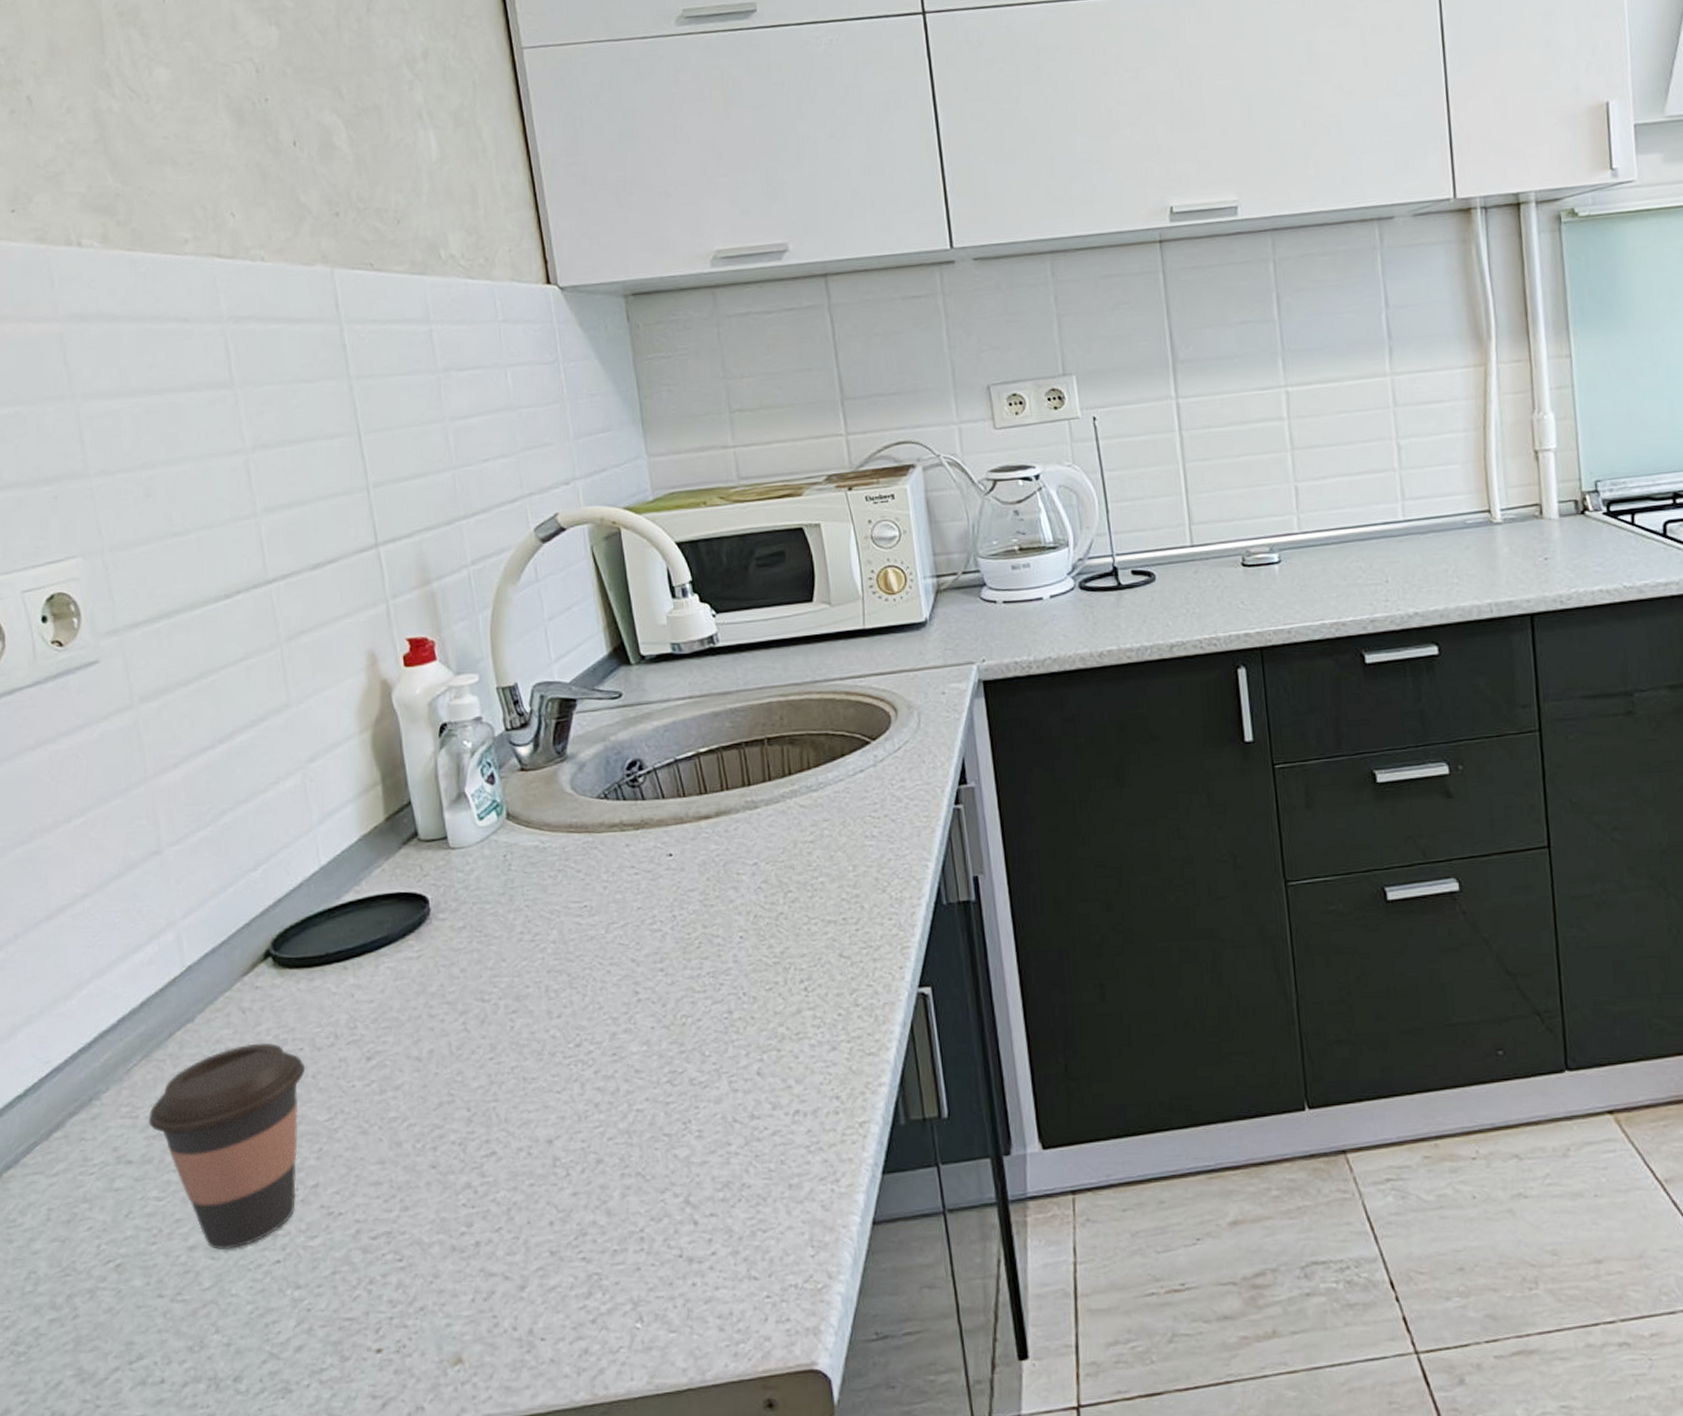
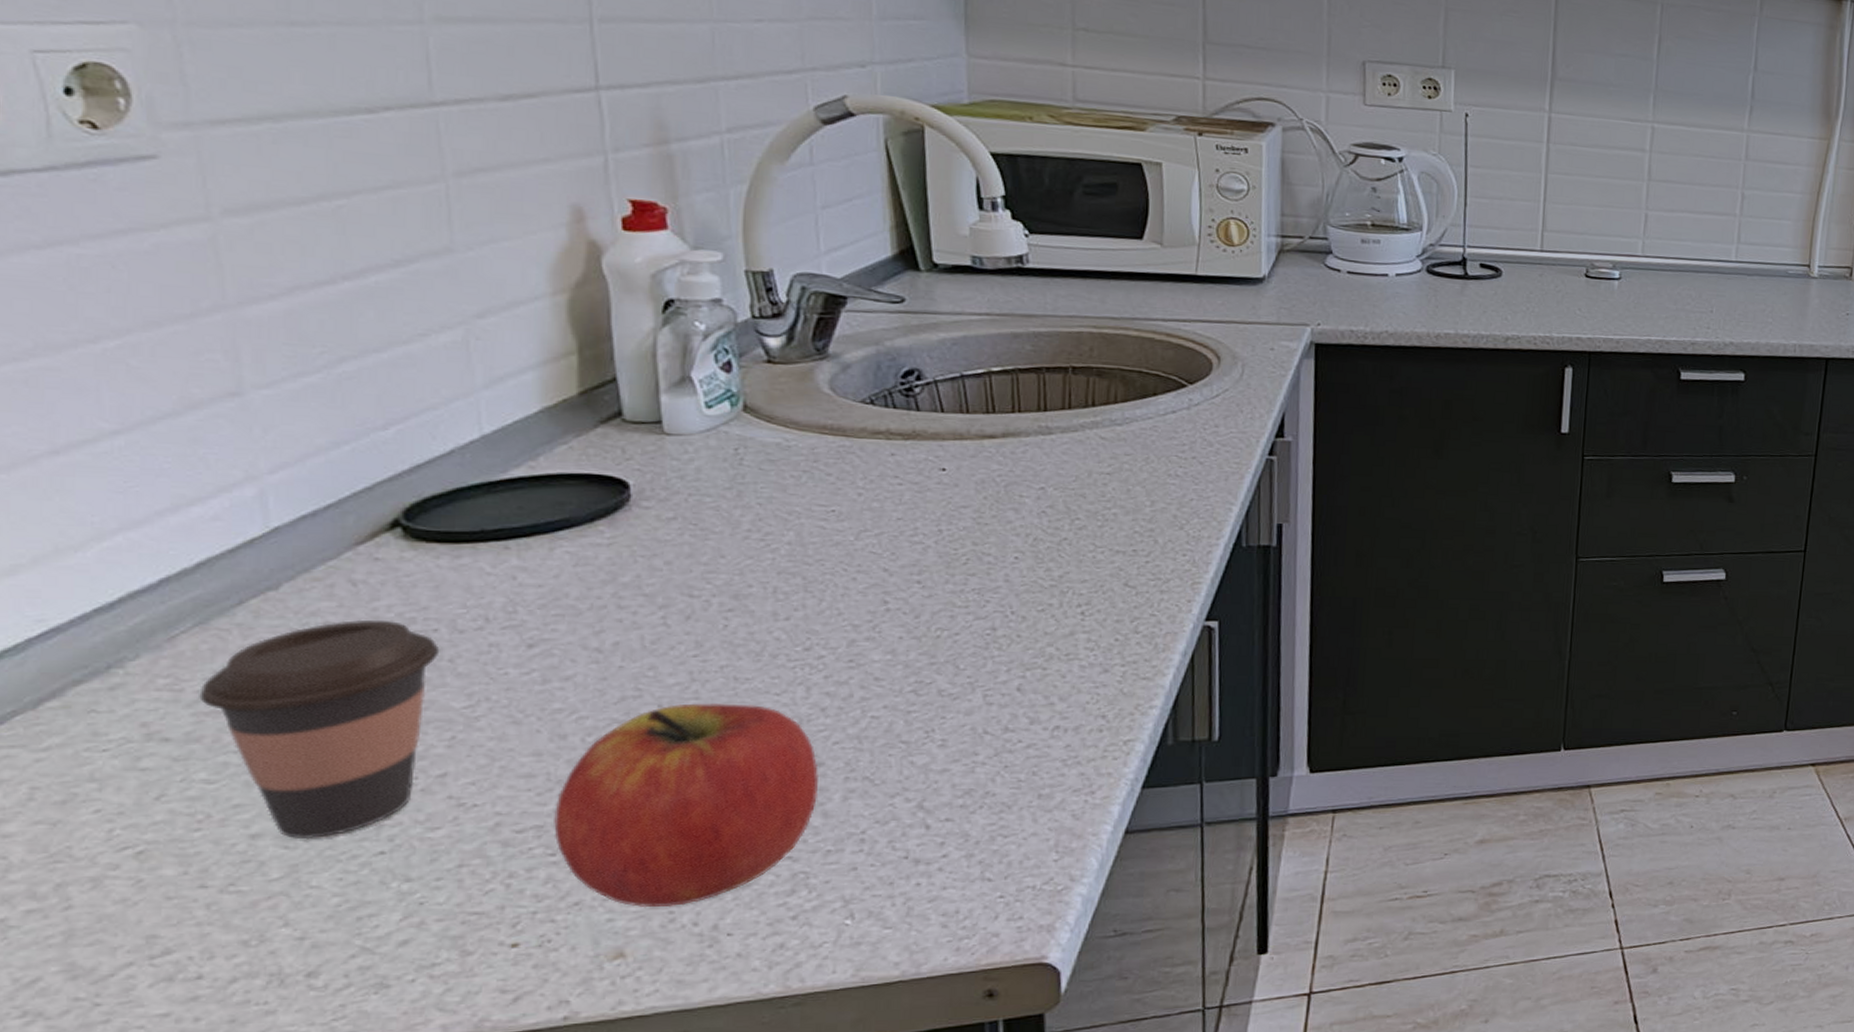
apple: none [398,1104,601,1313] -> present [554,703,818,908]

